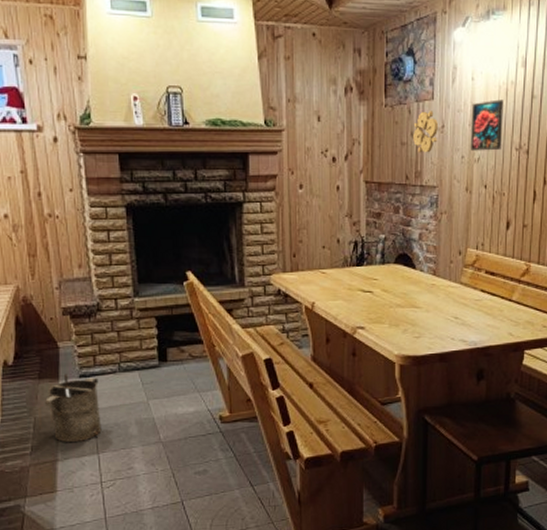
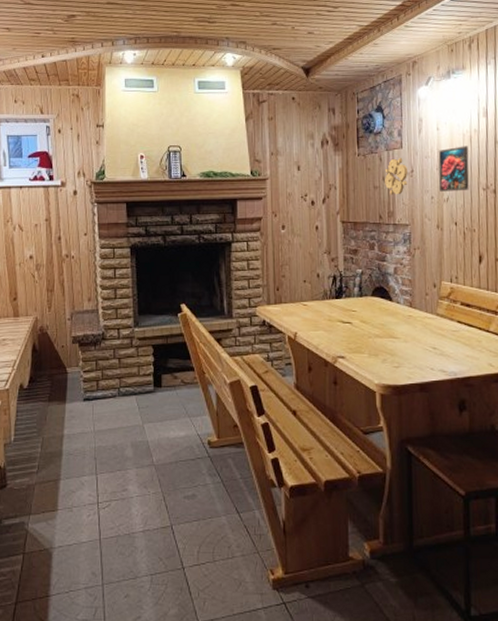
bucket: present [45,374,102,442] -> none [53,397,101,462]

